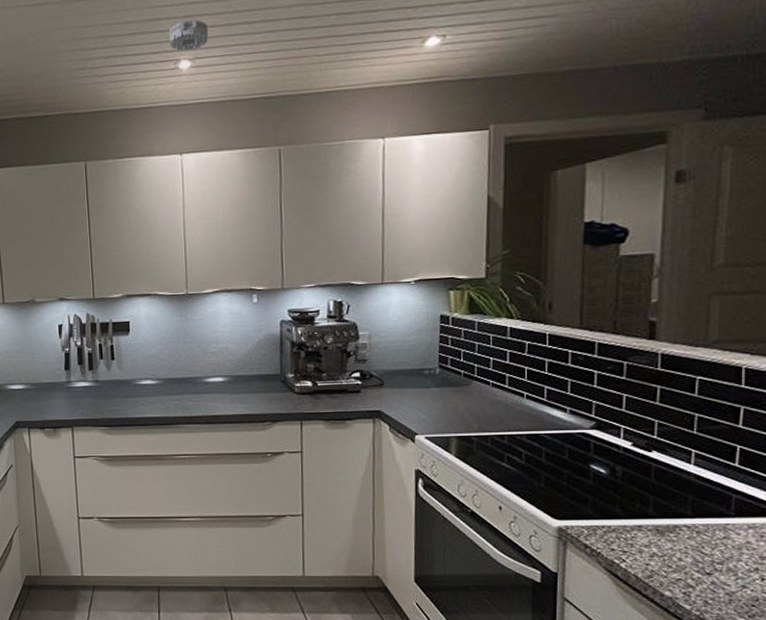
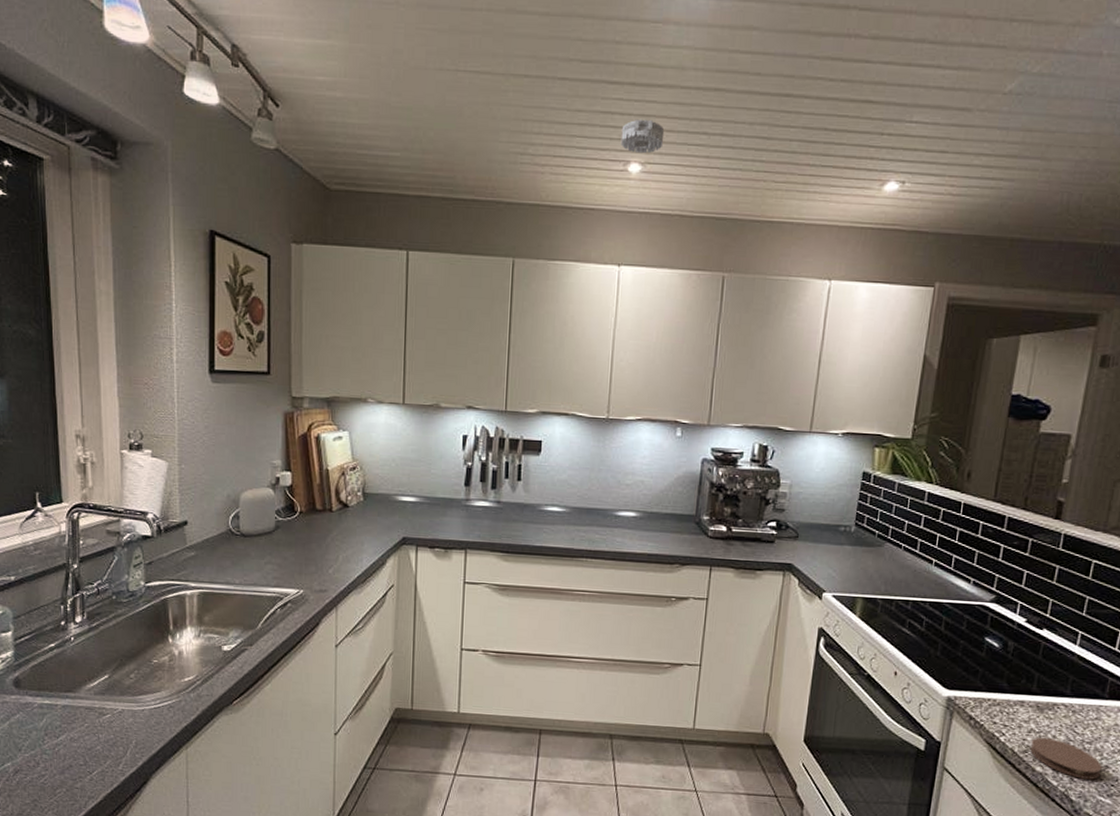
coaster: none [655,560,738,601] -> present [1030,737,1102,780]

